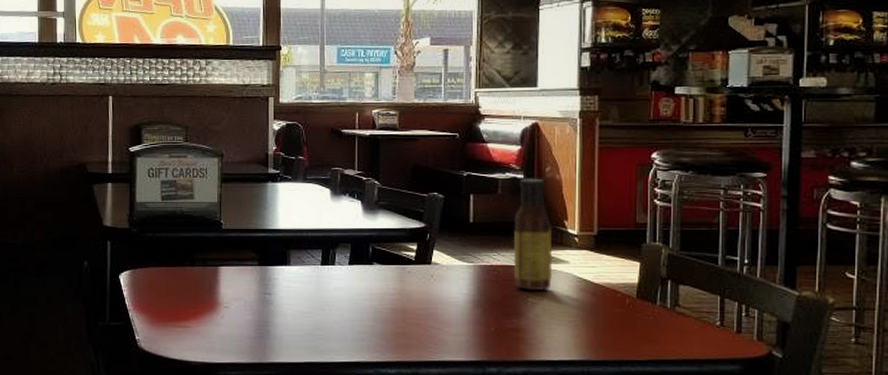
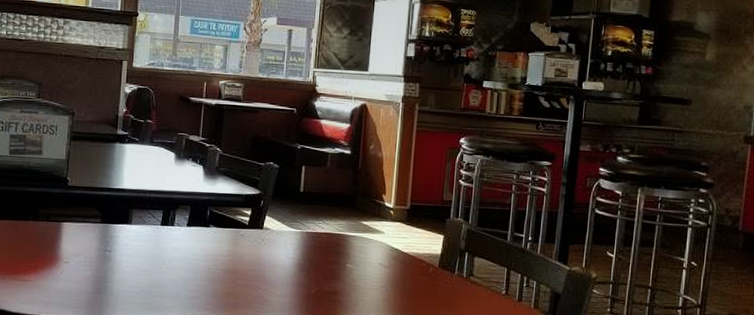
sauce bottle: present [513,178,553,290] -> none [335,154,372,257]

